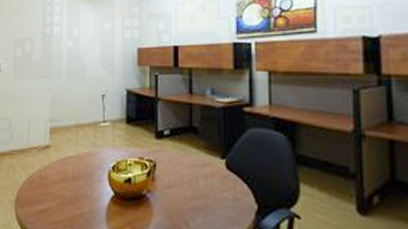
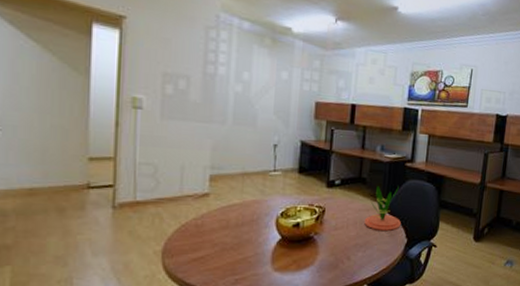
plant: none [201,136,247,193] -> present [364,186,401,231]

